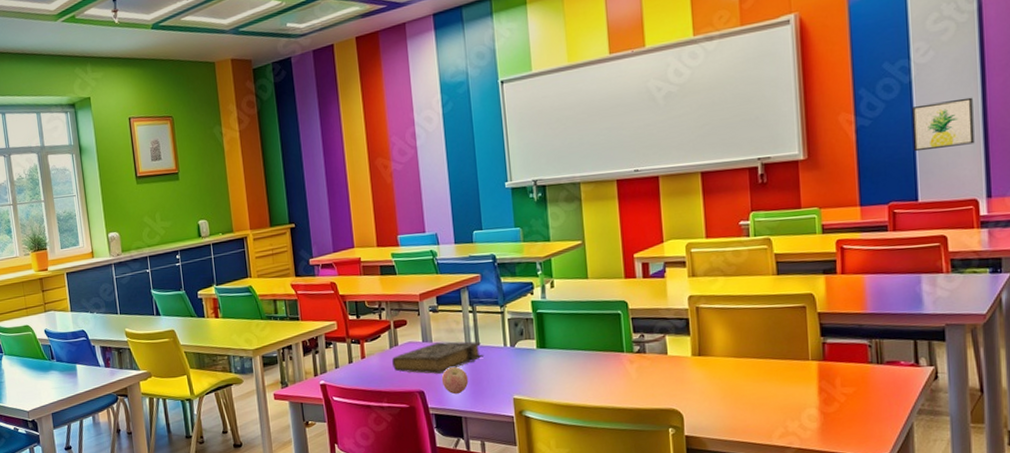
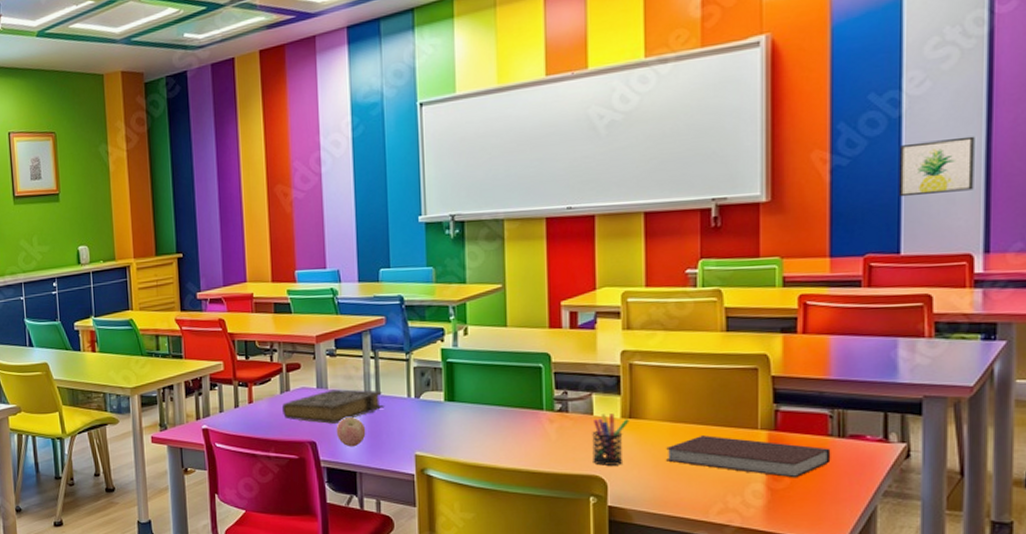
pen holder: none [667,352,699,400] -> present [592,413,630,466]
notebook: none [732,368,872,403] -> present [666,435,831,478]

